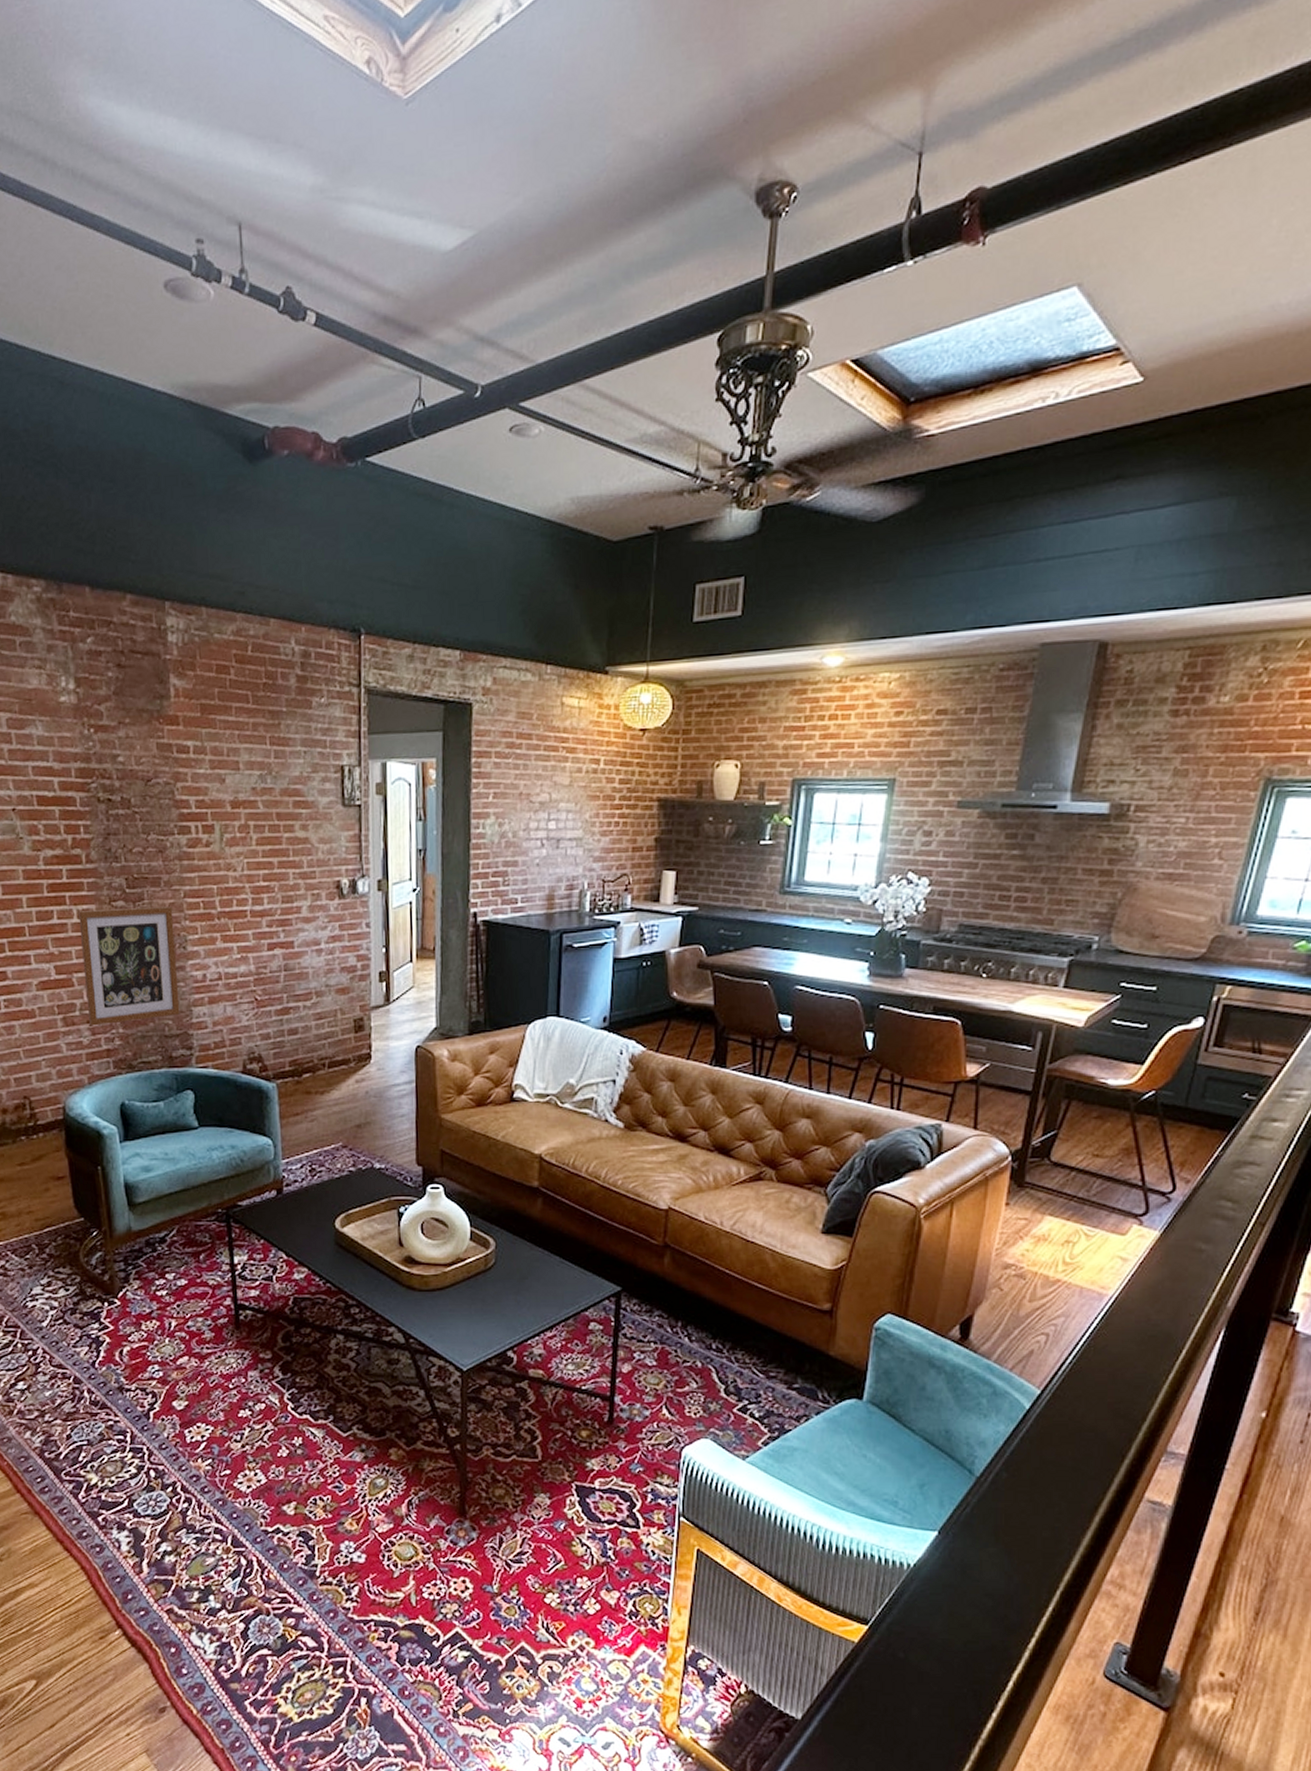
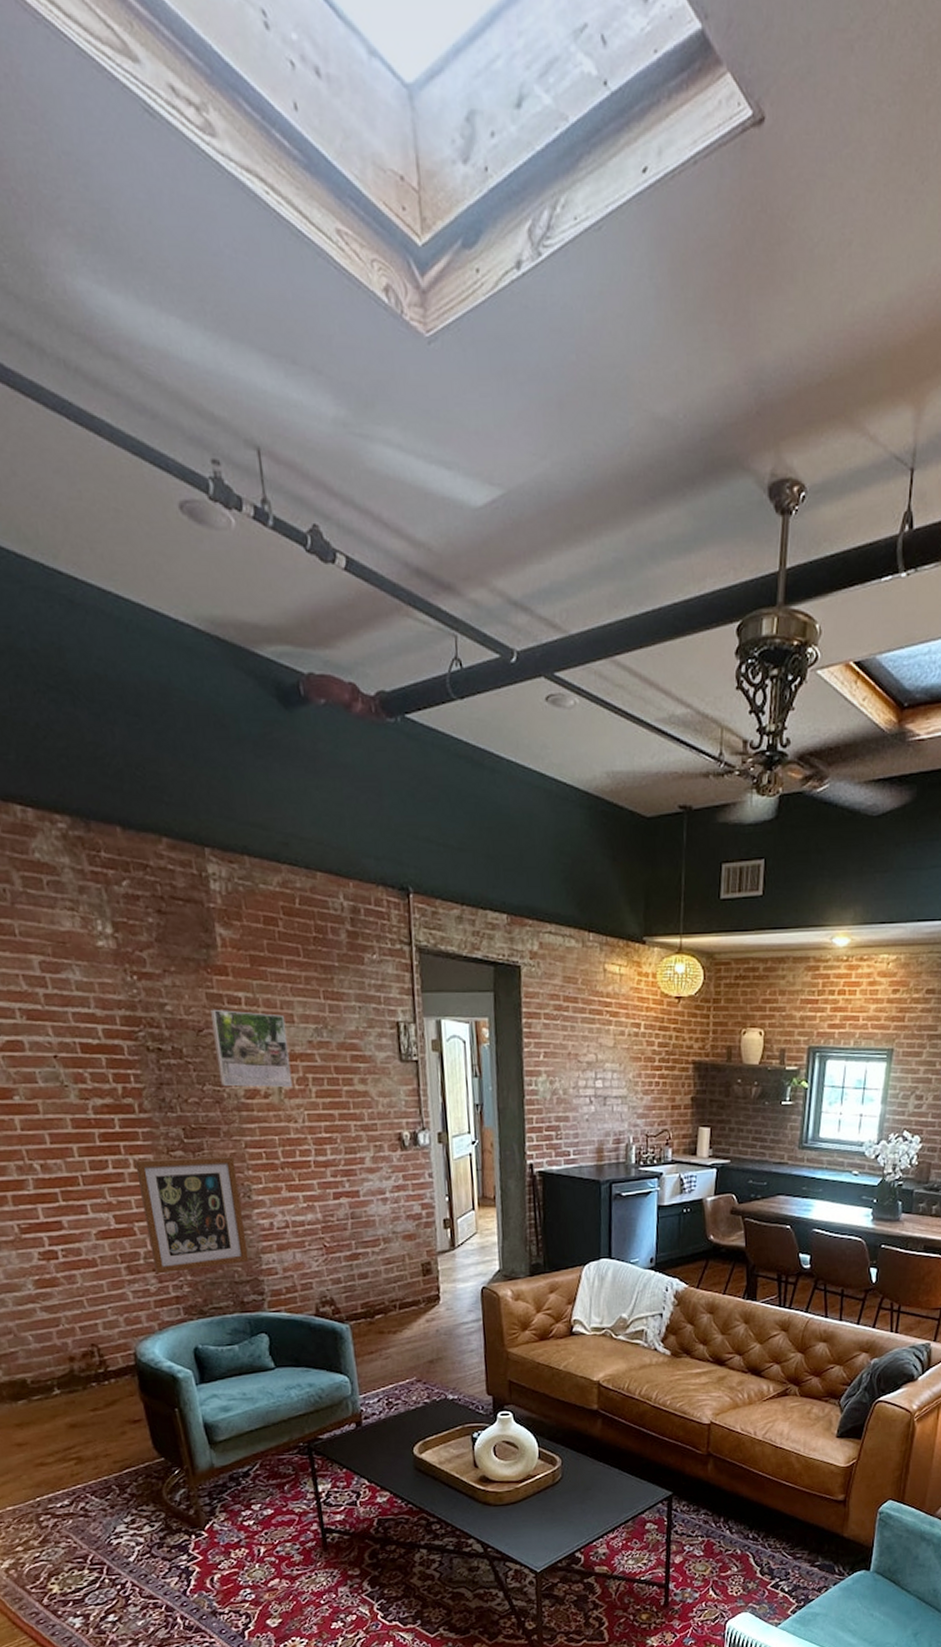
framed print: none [160,758,234,836] -> present [210,1009,293,1088]

